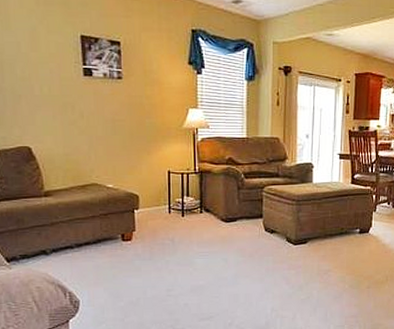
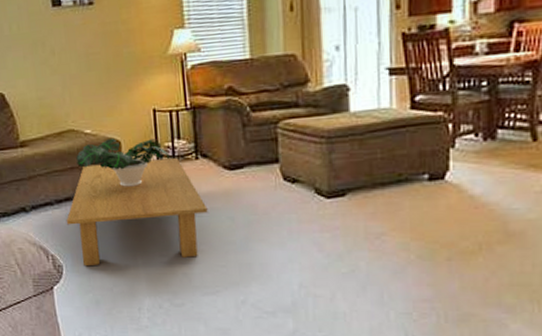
coffee table: none [85,212,207,301] -> present [66,158,208,267]
potted plant: none [98,192,180,234] -> present [76,137,170,187]

